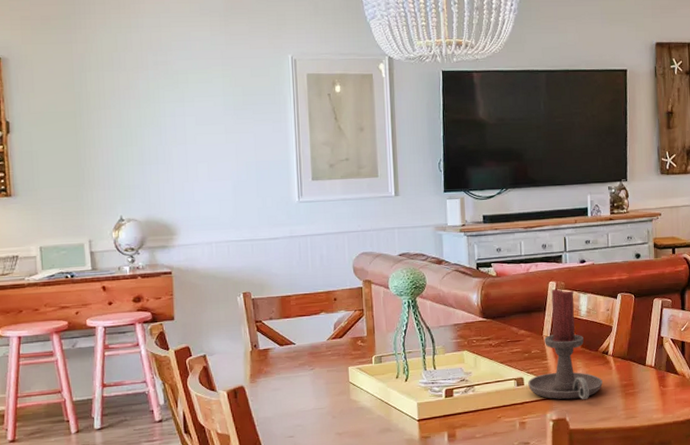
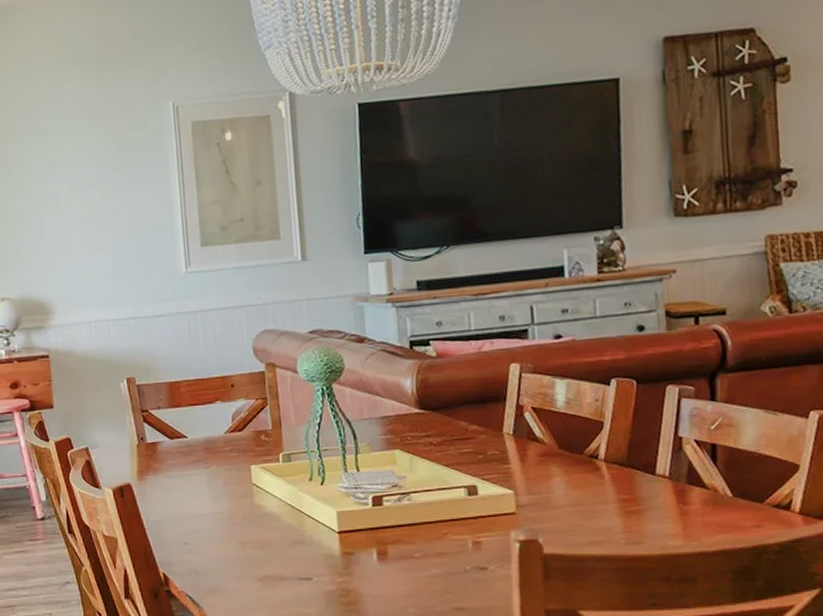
candle holder: present [528,288,603,400] -> none [483,371,591,516]

